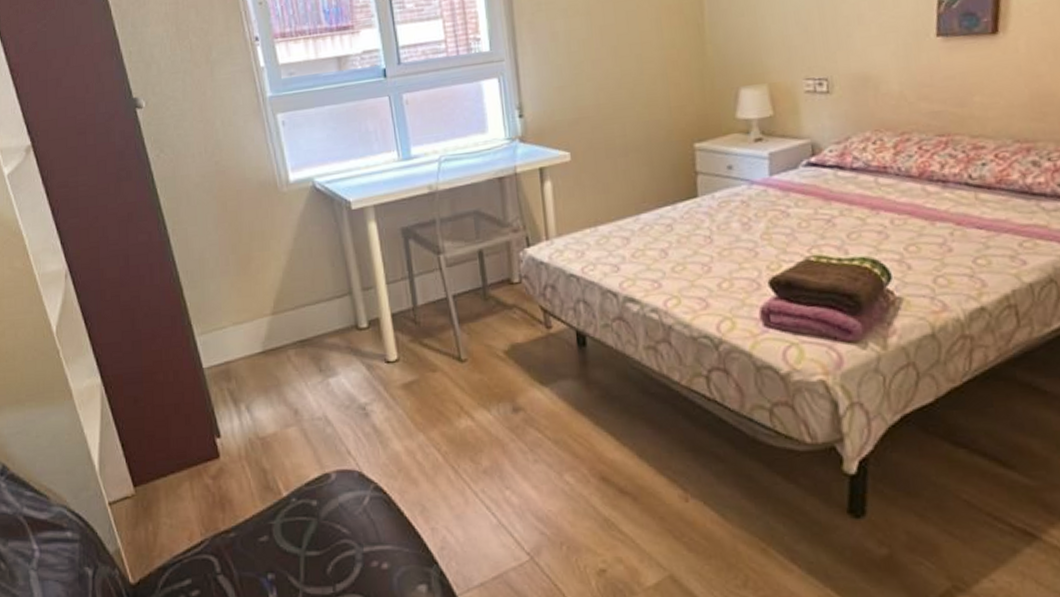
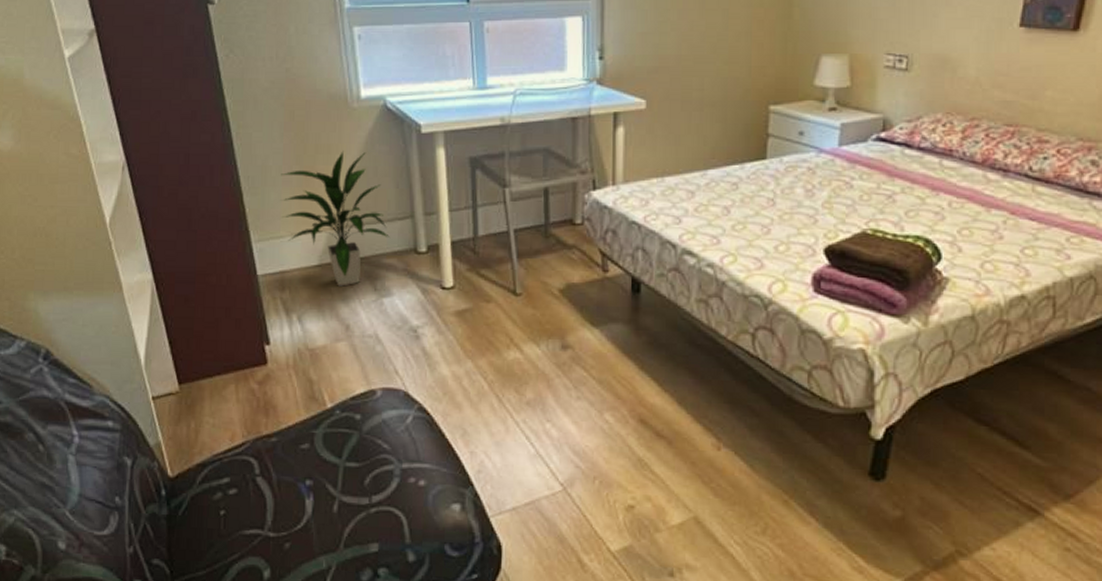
indoor plant: none [218,234,330,371] -> present [281,151,390,287]

